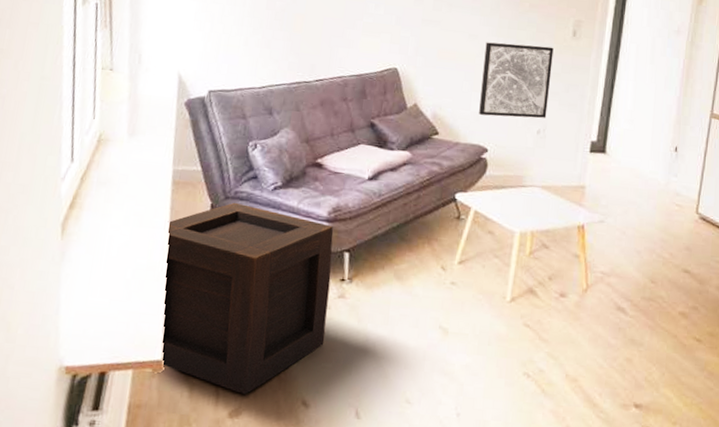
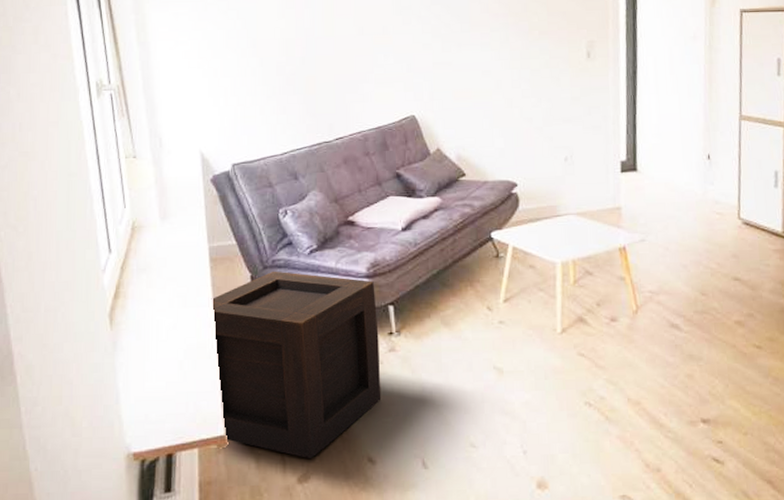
wall art: present [479,42,554,119] -> none [500,72,572,150]

